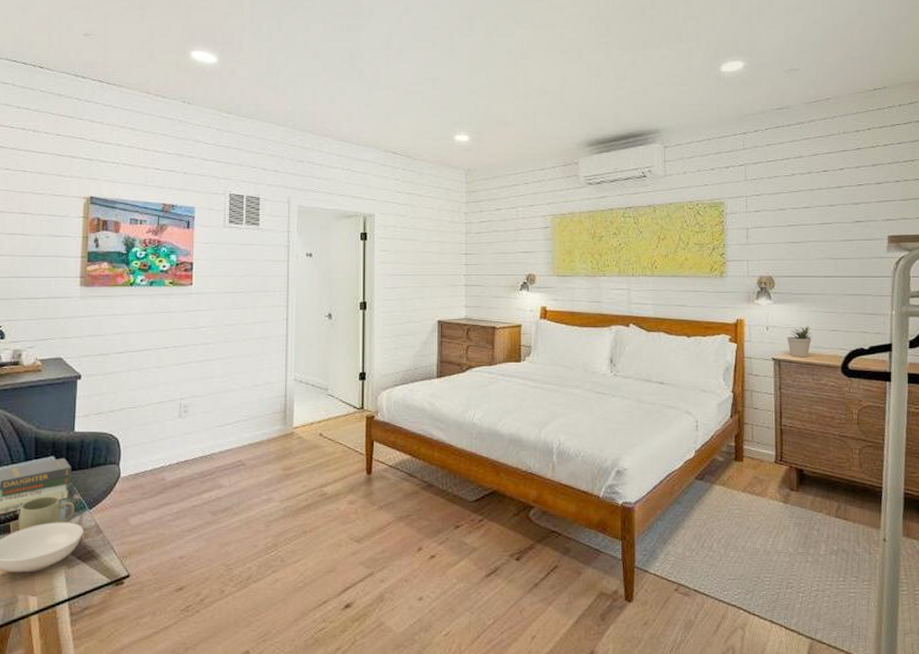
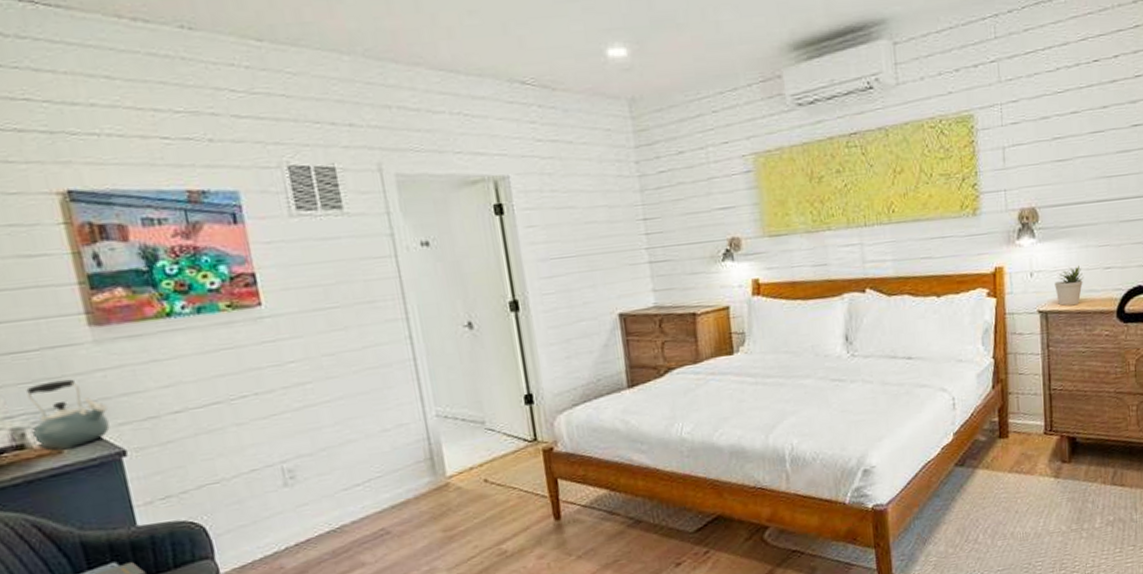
kettle: none [25,320,78,369] -> present [26,379,110,452]

